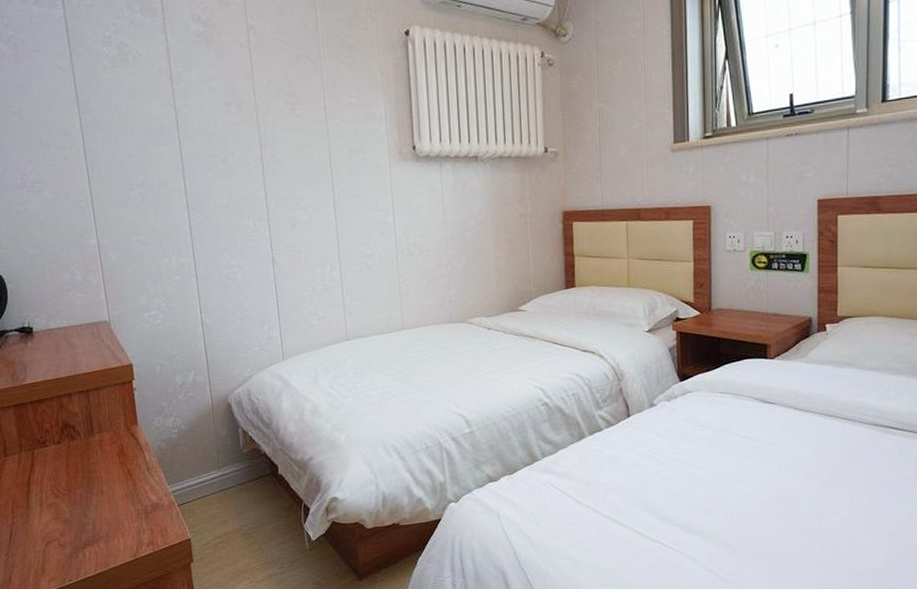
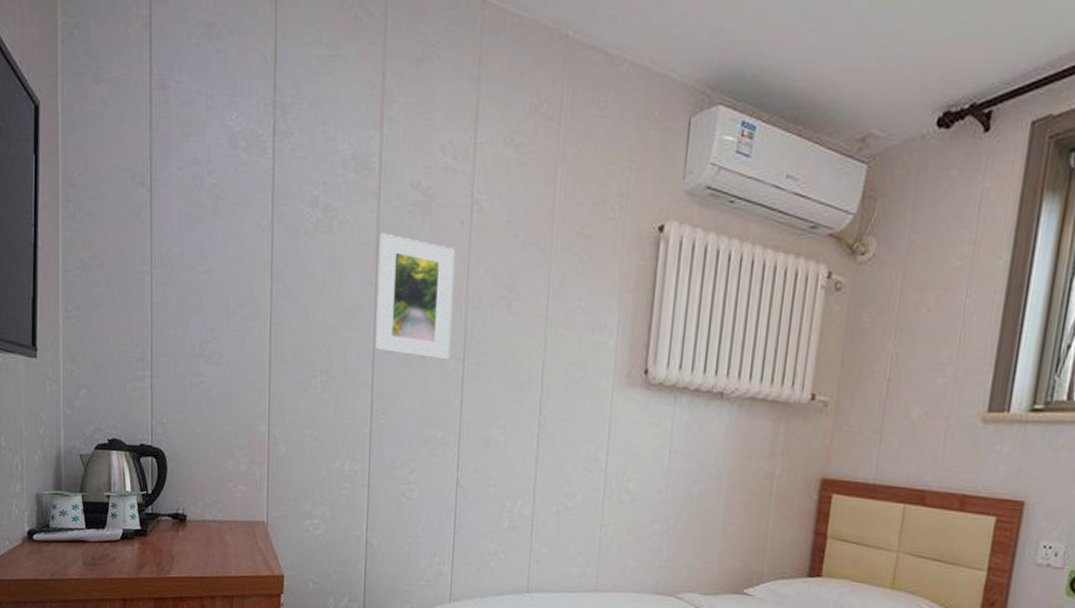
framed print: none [171,61,249,161] -> present [375,233,455,360]

